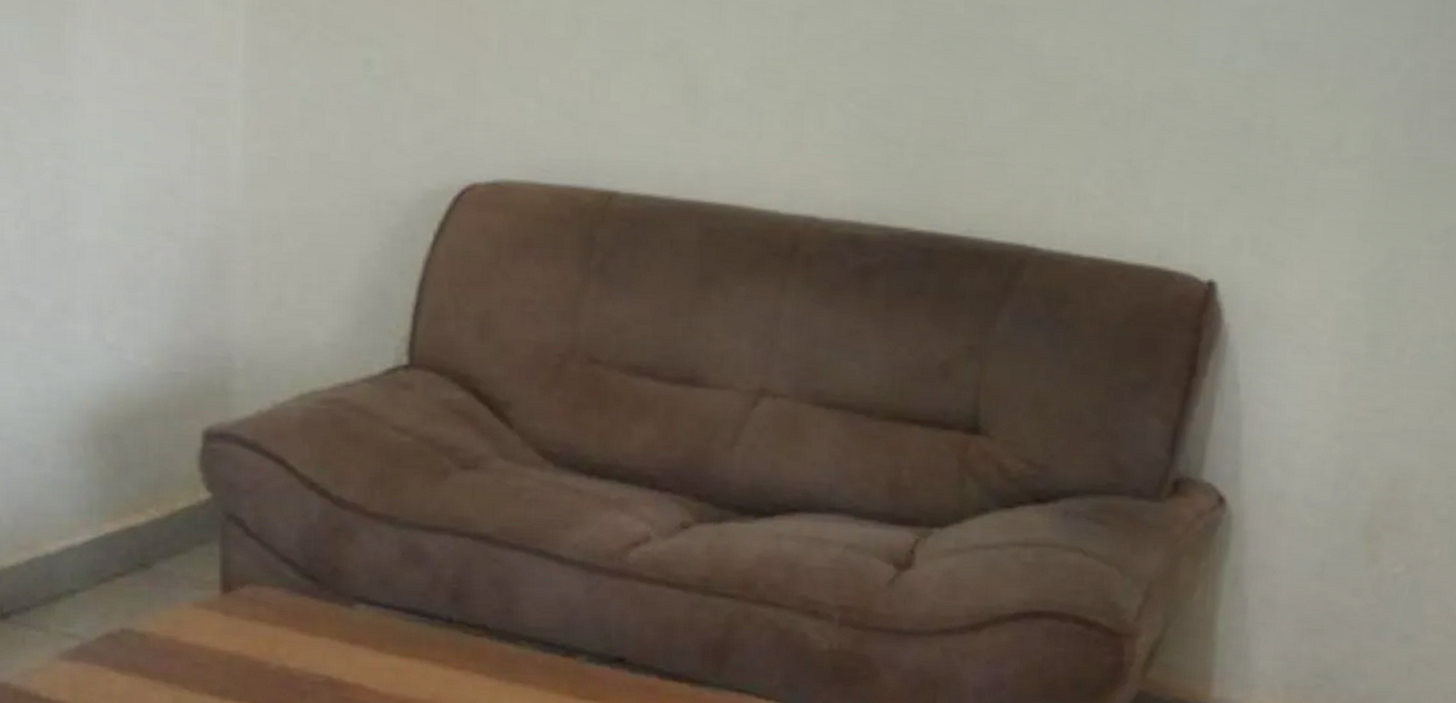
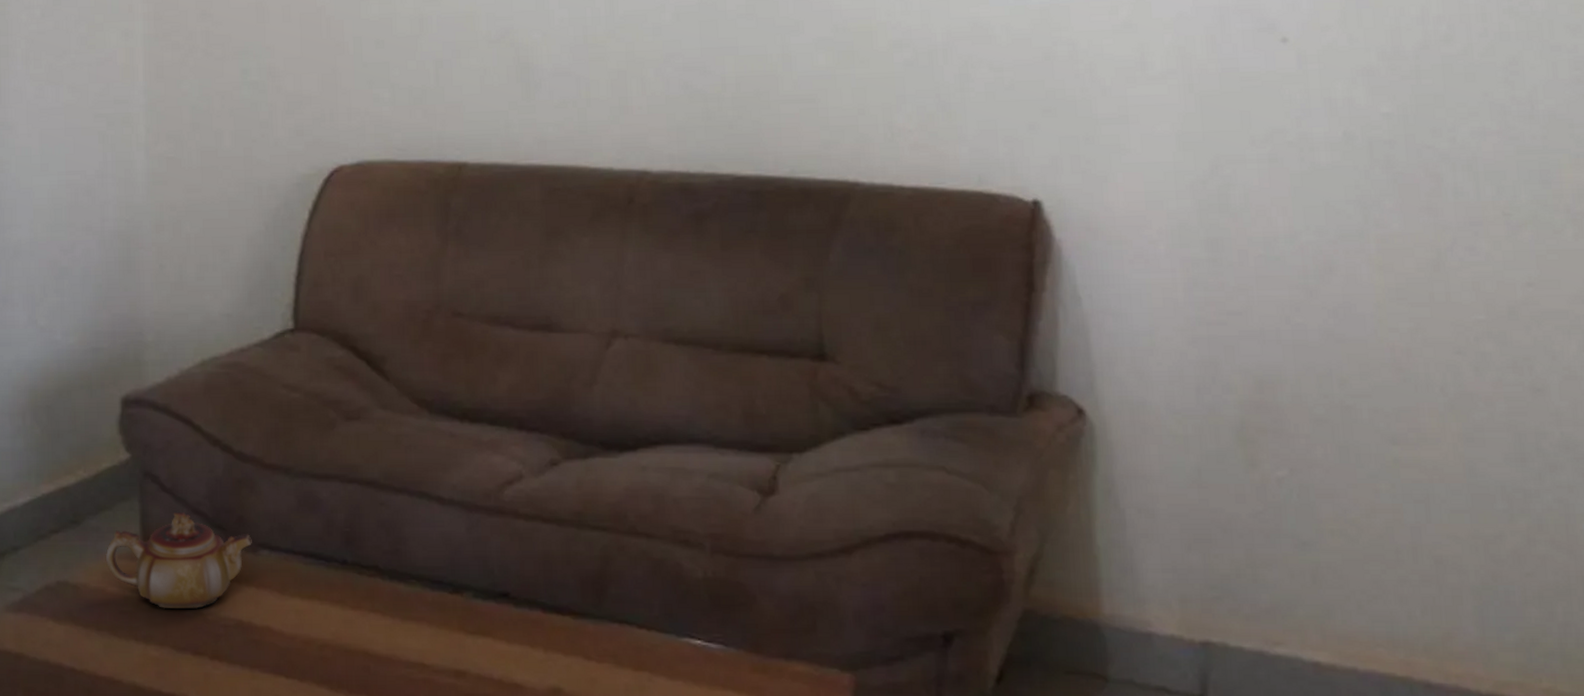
teapot: none [178,559,348,665] -> present [105,511,252,610]

